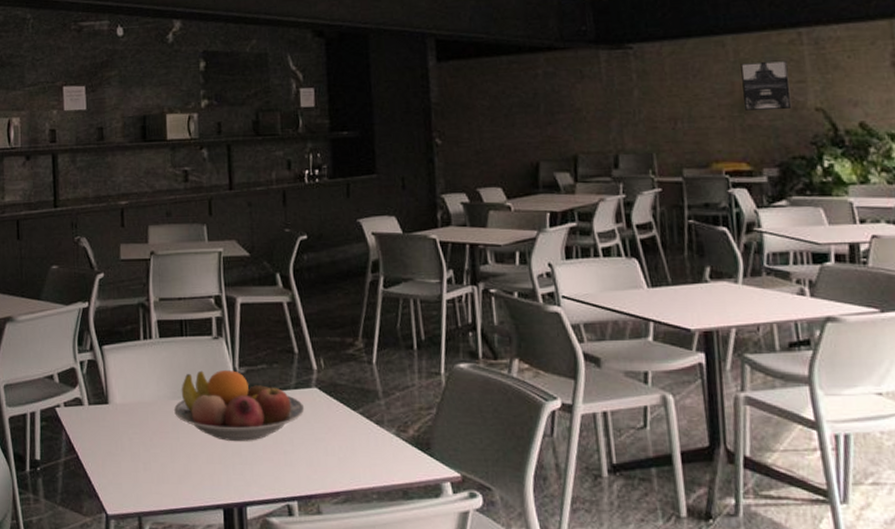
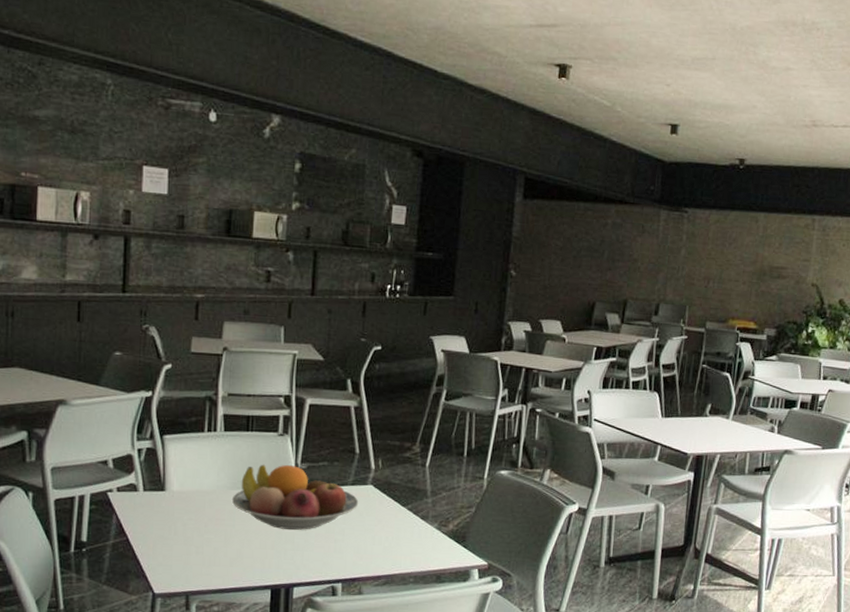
wall art: present [740,60,792,111] -> none [761,239,800,281]

